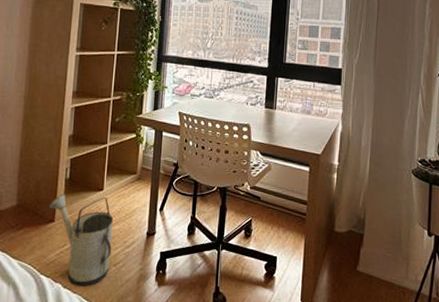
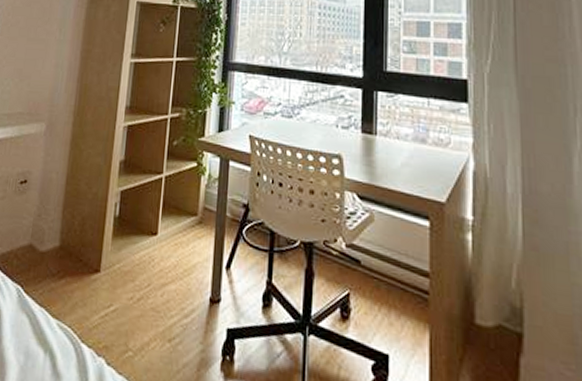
watering can: present [48,193,114,287] -> none [94,235,169,367]

